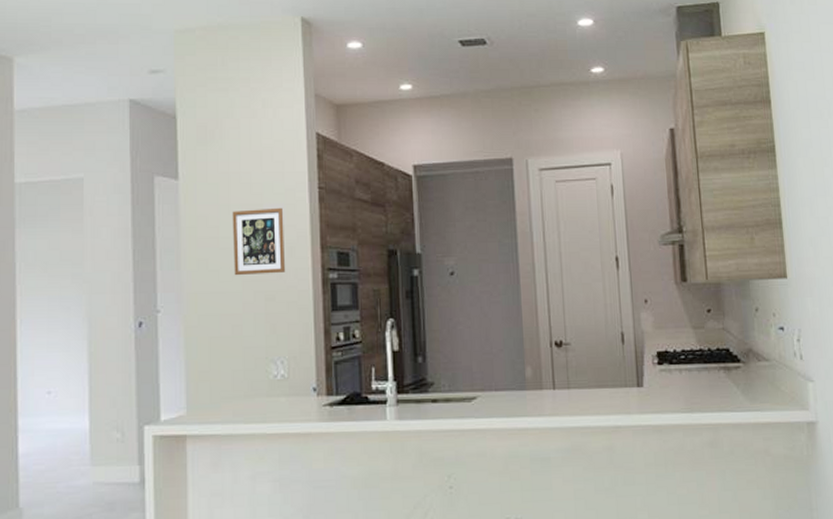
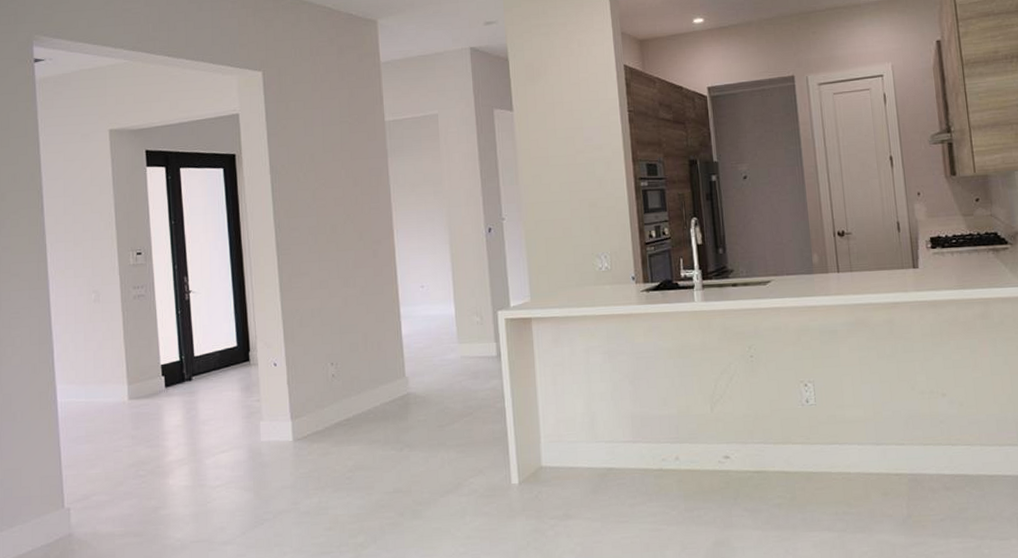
picture frame: present [232,207,285,276] -> none [558,129,604,188]

